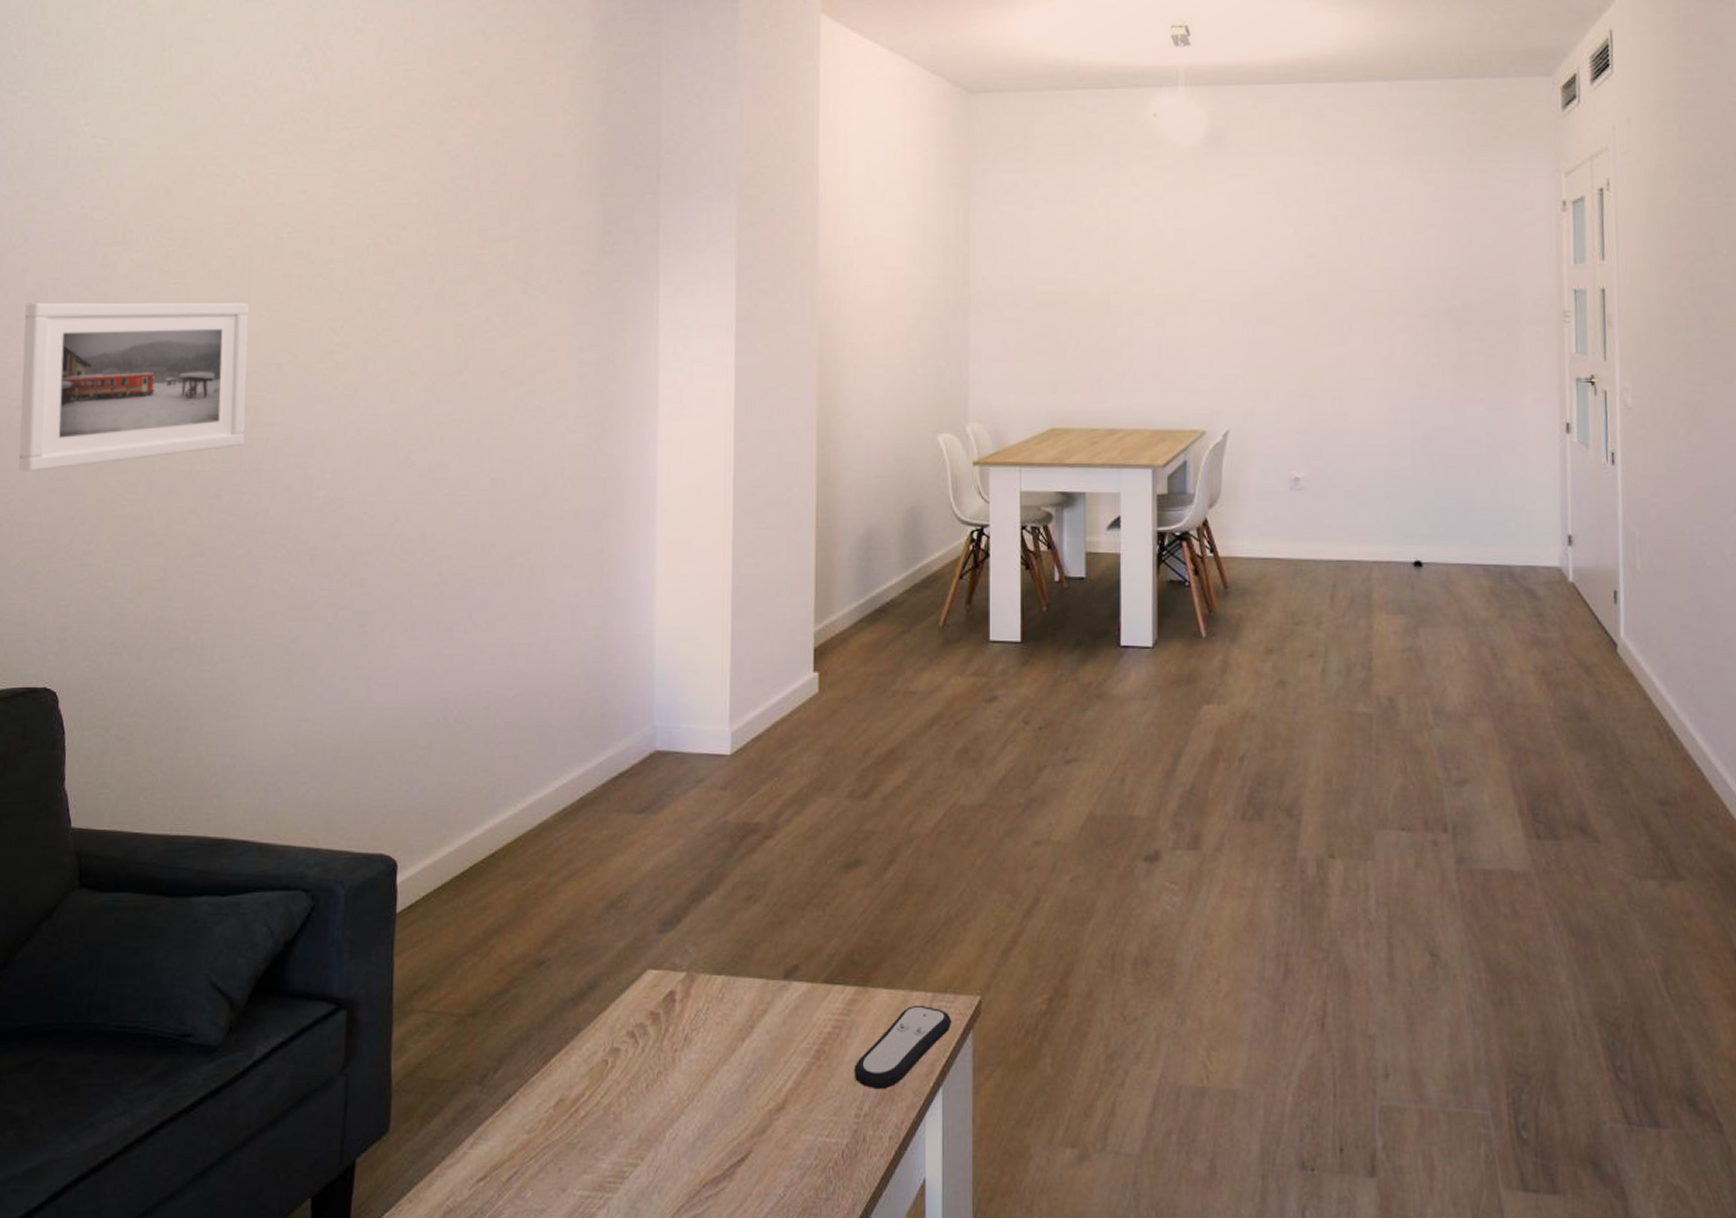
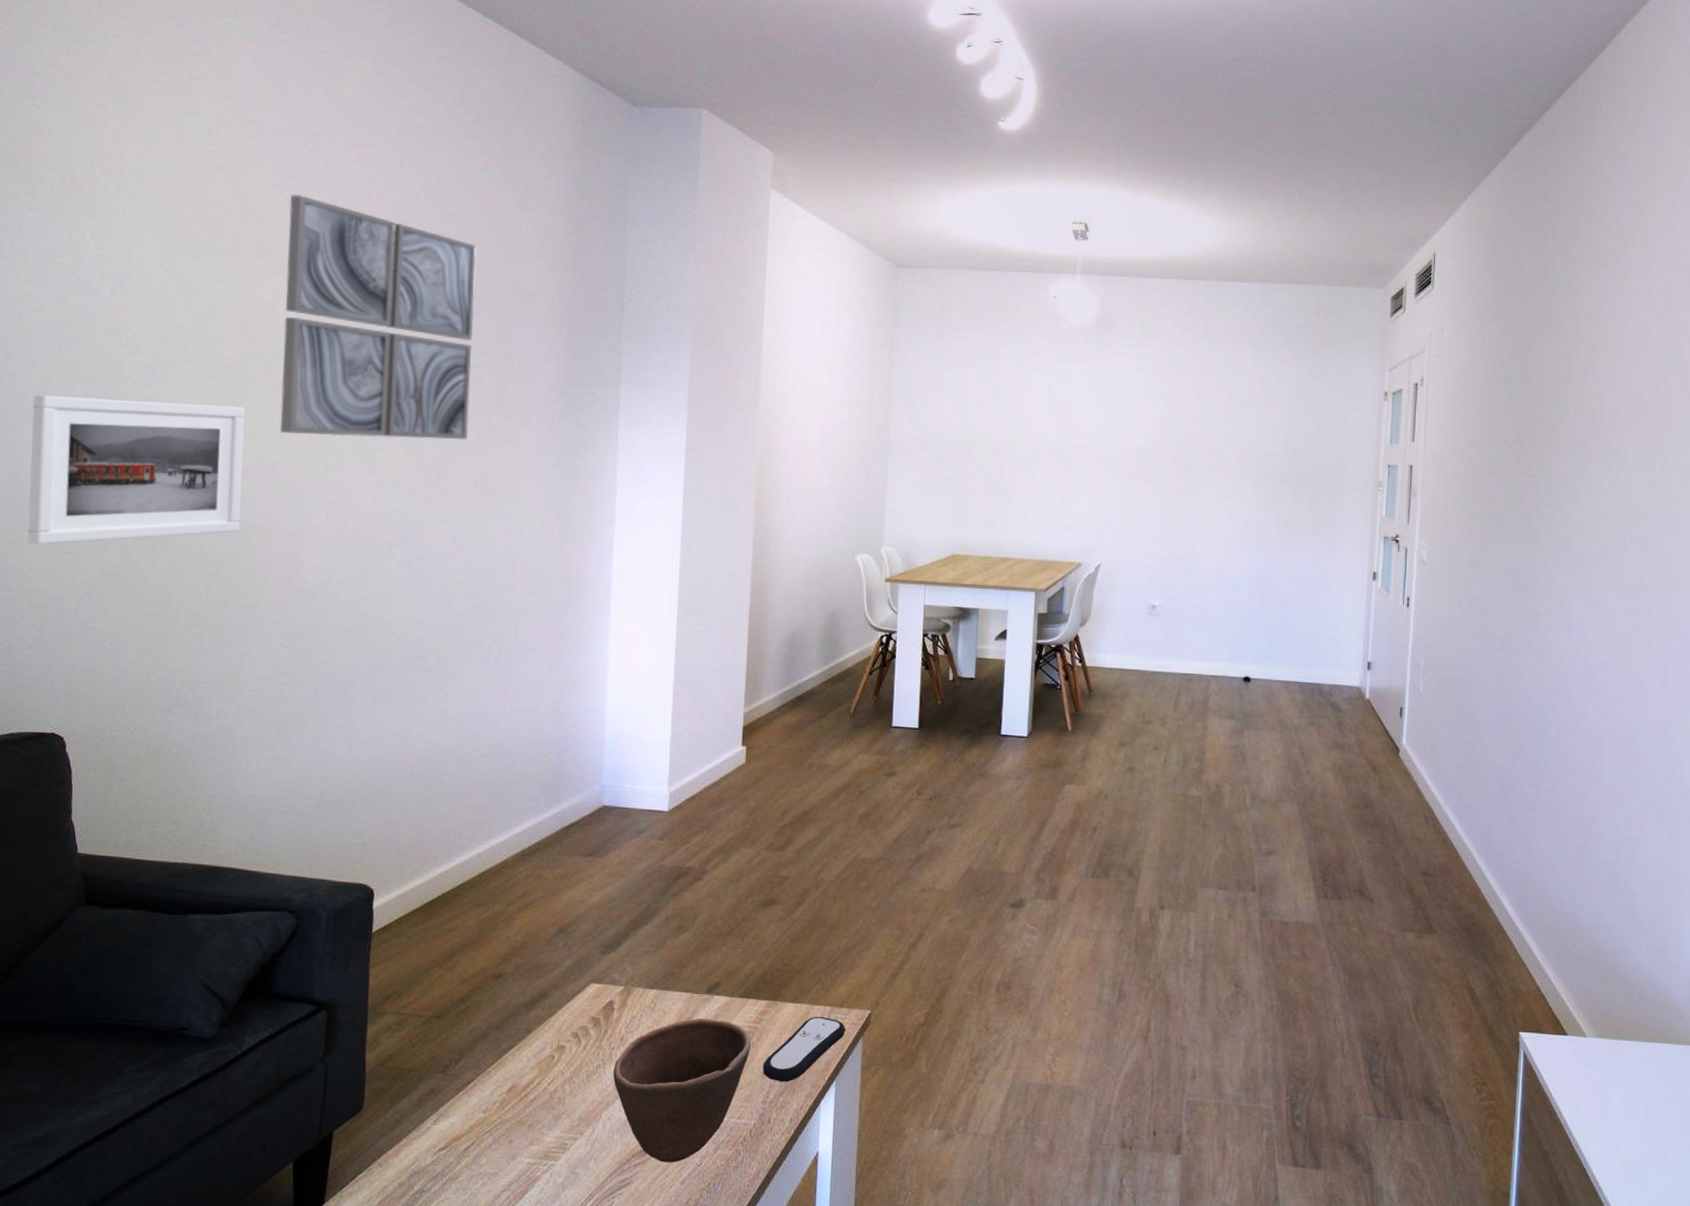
wall art: none [286,60,496,331] -> present [280,194,477,439]
bowl: none [677,1010,838,1194] -> present [613,1018,751,1163]

